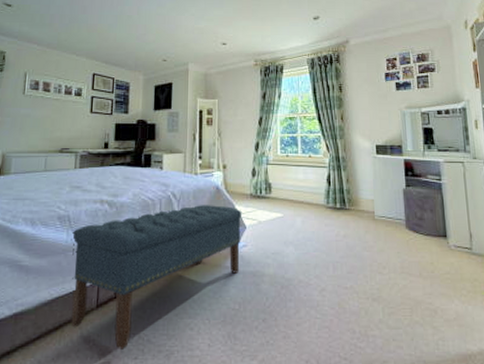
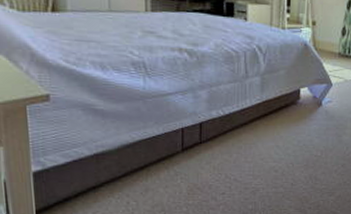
bench: present [70,205,242,350] -> none [149,60,330,186]

